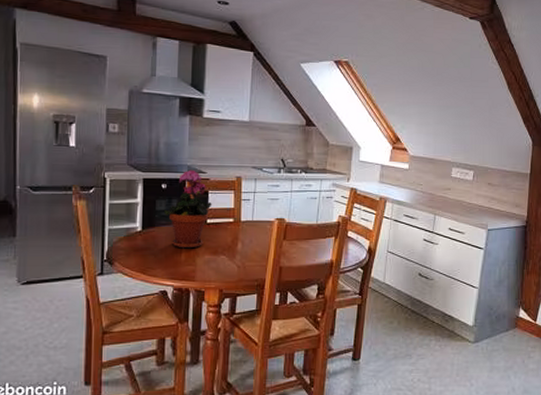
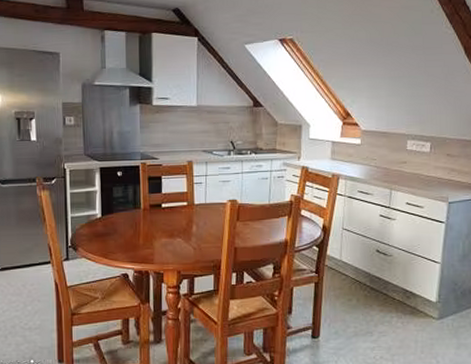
potted plant: present [163,169,212,249] -> none [120,156,166,233]

